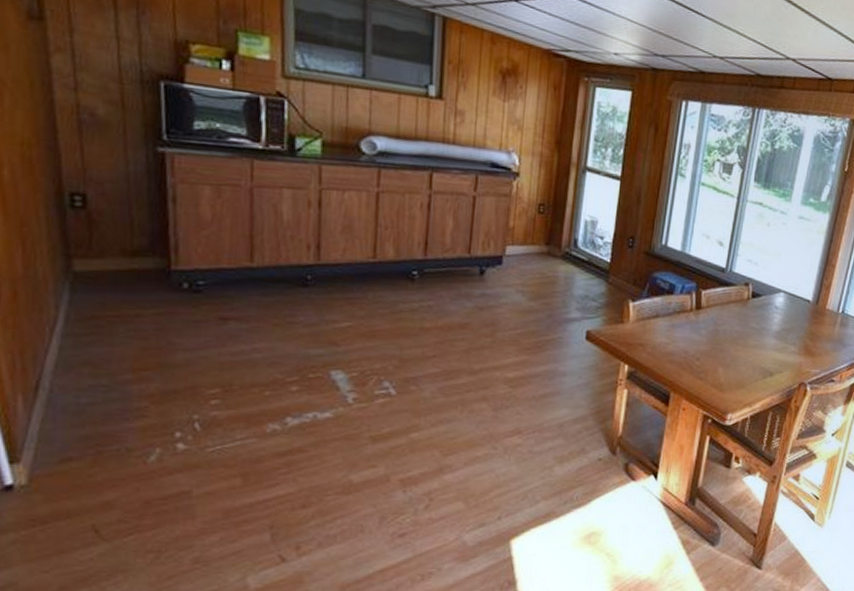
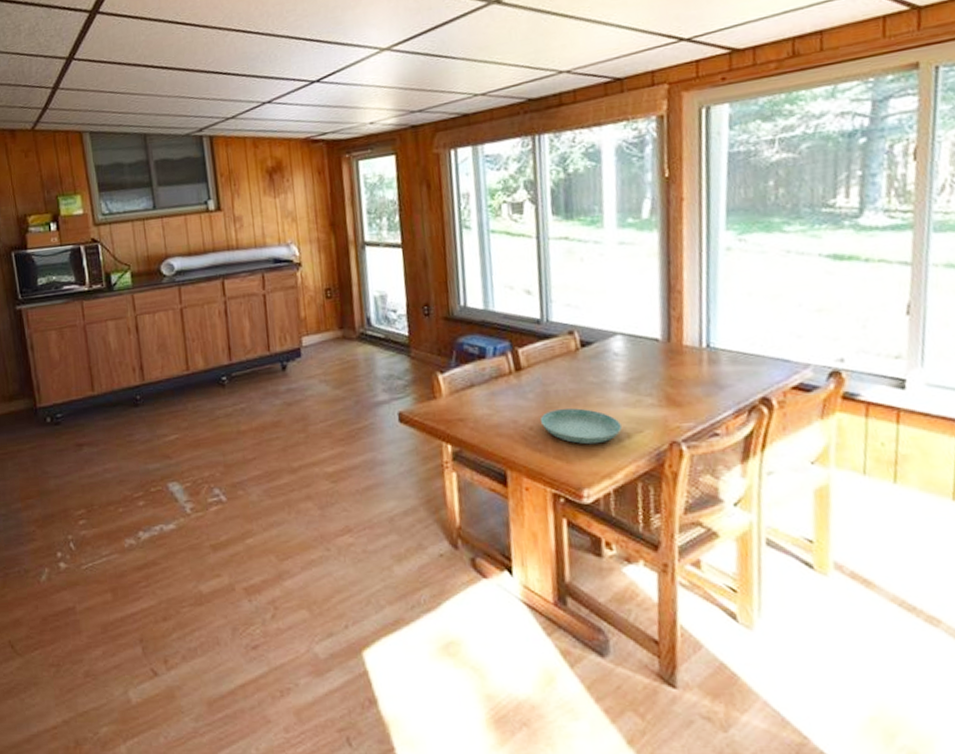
saucer: none [706,345,768,378] -> present [540,408,622,445]

